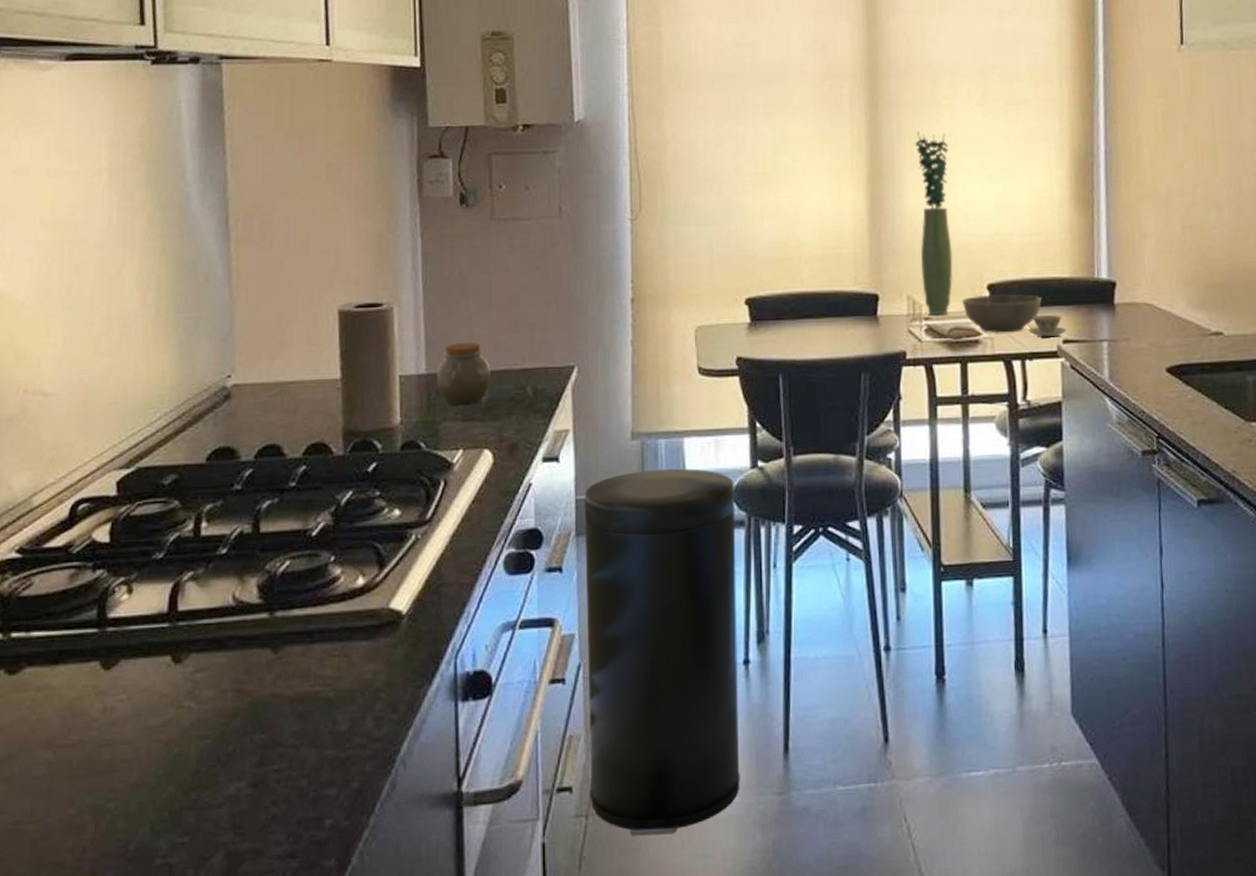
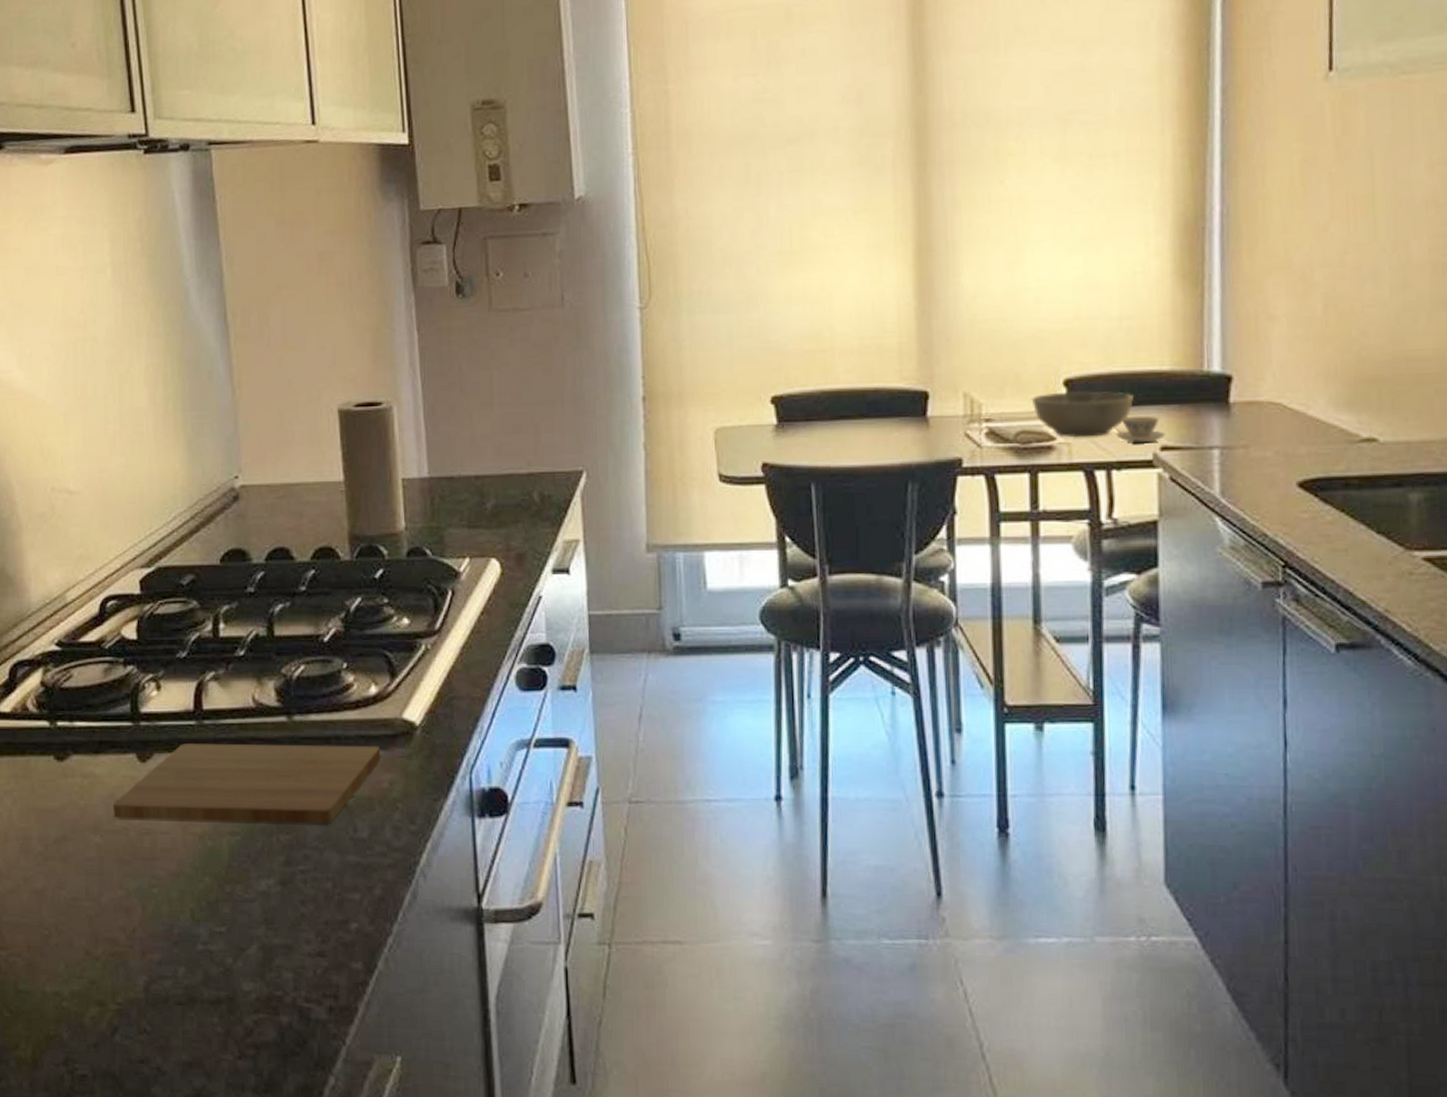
cutting board: none [69,637,366,732] -> present [113,744,381,823]
jar: present [436,342,492,405] -> none [439,443,496,511]
pedal bin: present [584,468,740,836] -> none [597,585,773,972]
vase: present [914,131,953,316] -> none [972,196,1021,417]

